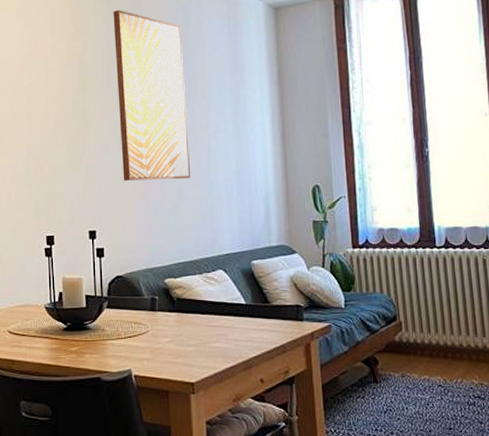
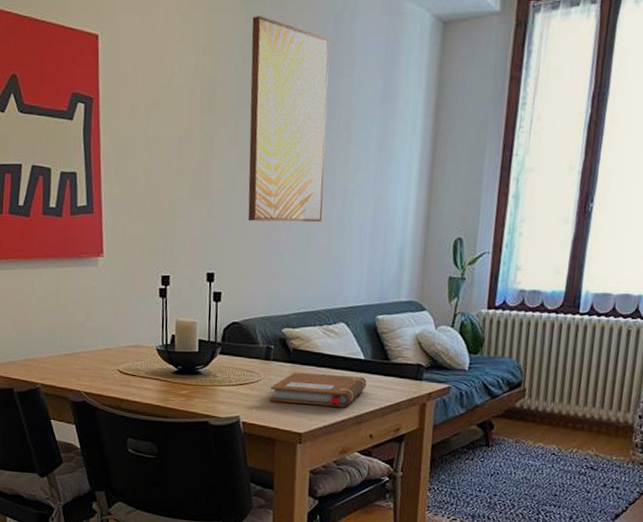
notebook: none [159,320,251,353] -> present [270,372,367,407]

